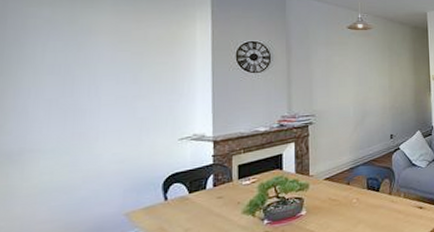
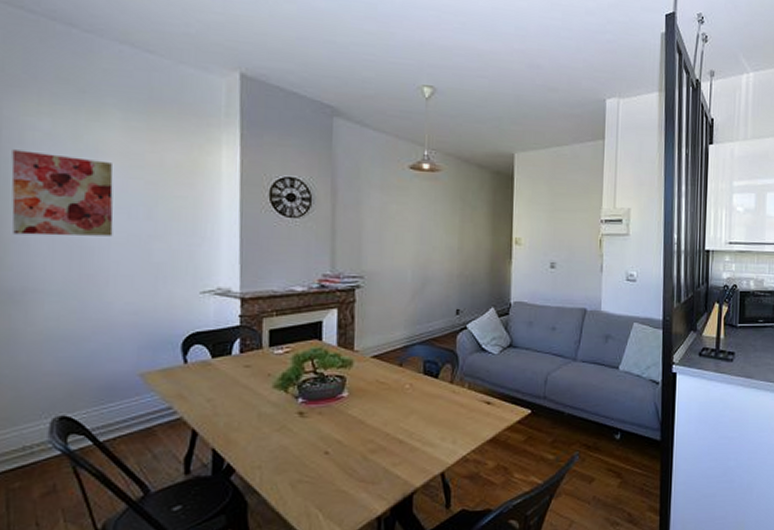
wall art: none [13,34,104,104] -> present [11,149,114,236]

